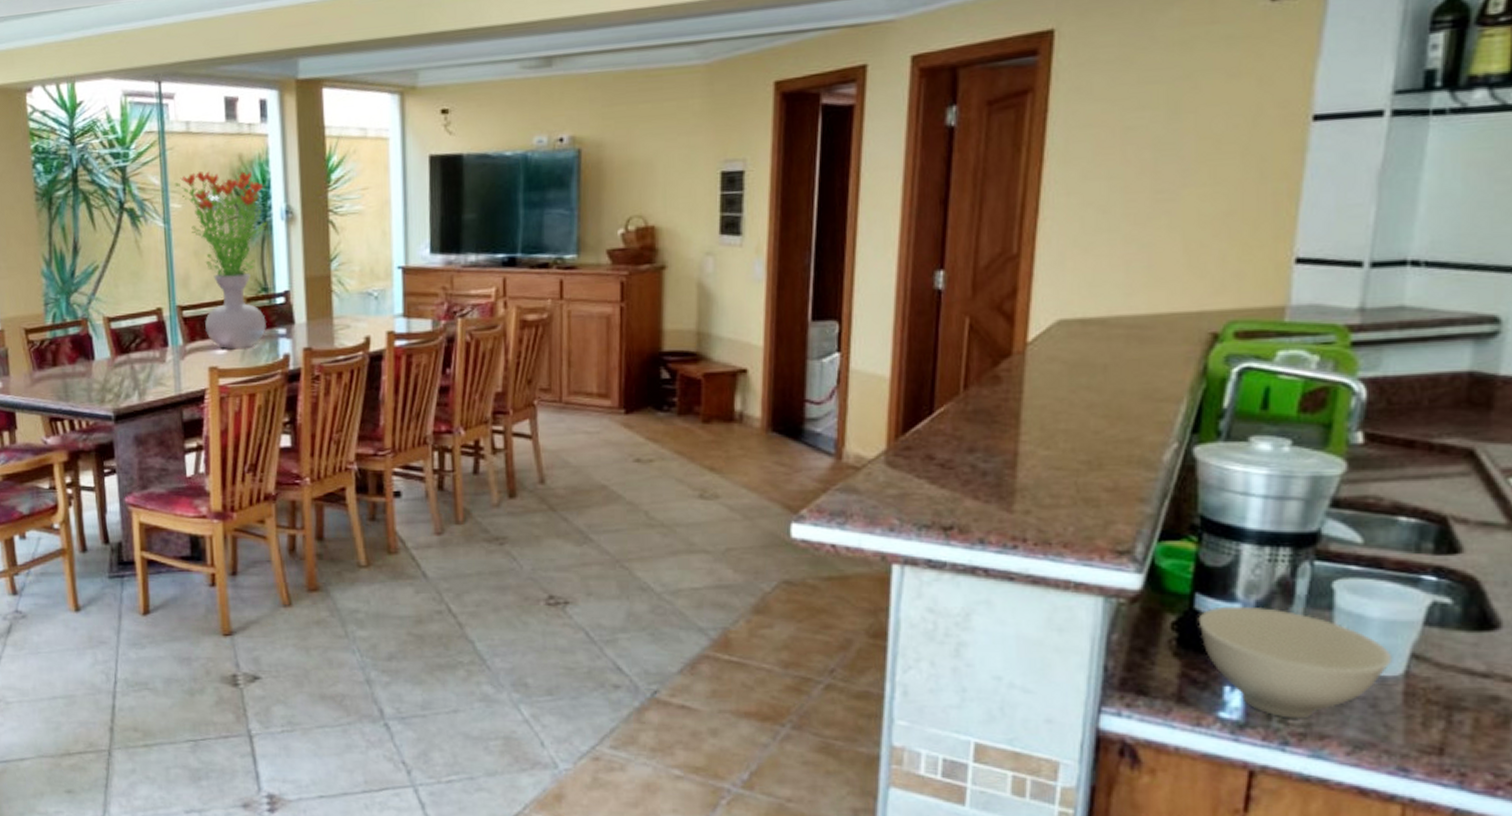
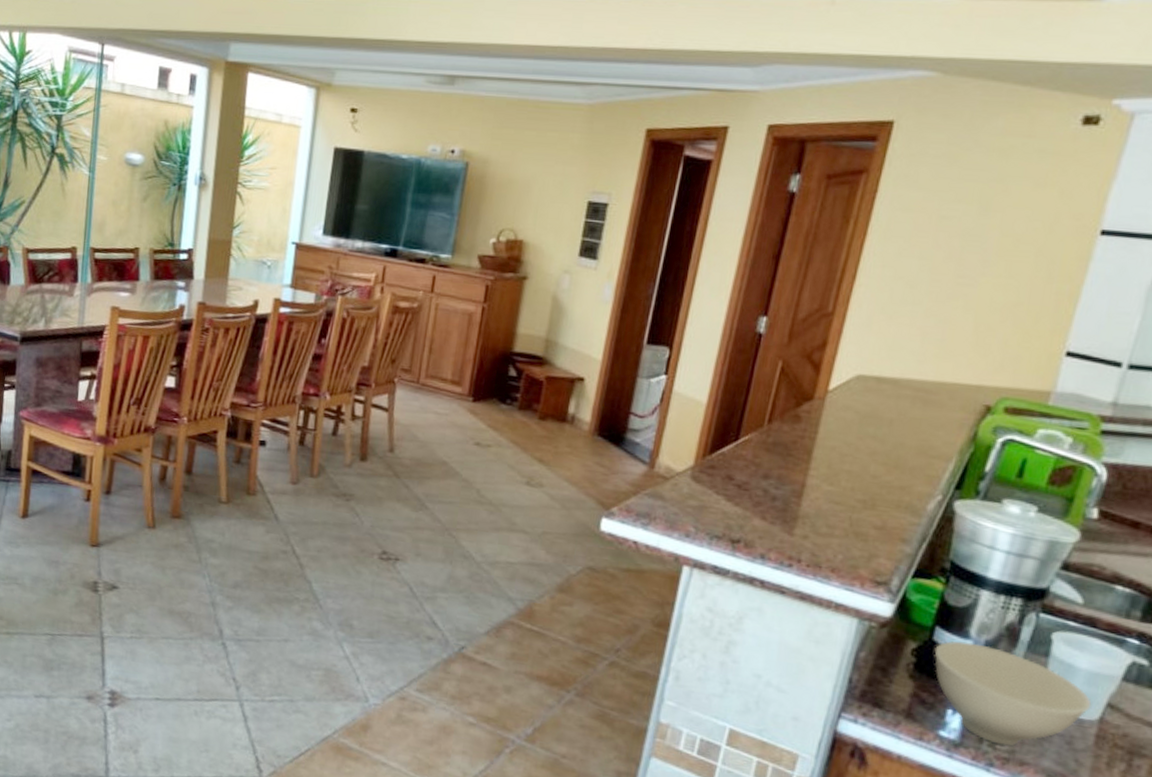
flower arrangement: present [175,171,267,350] -> none [104,130,185,294]

